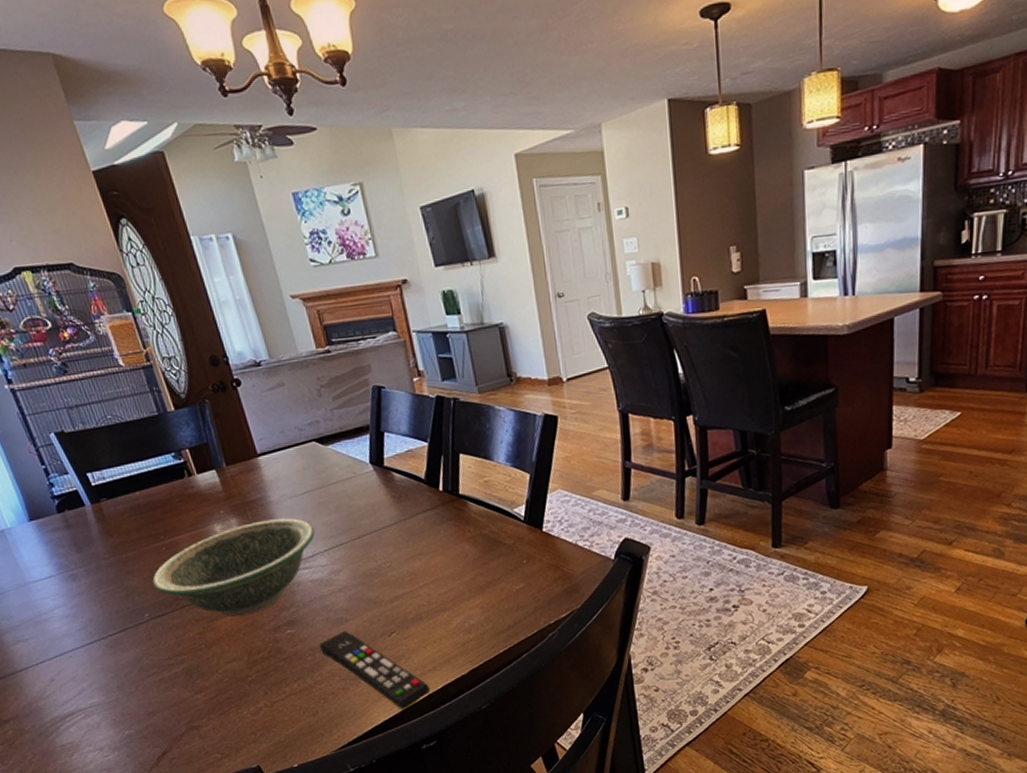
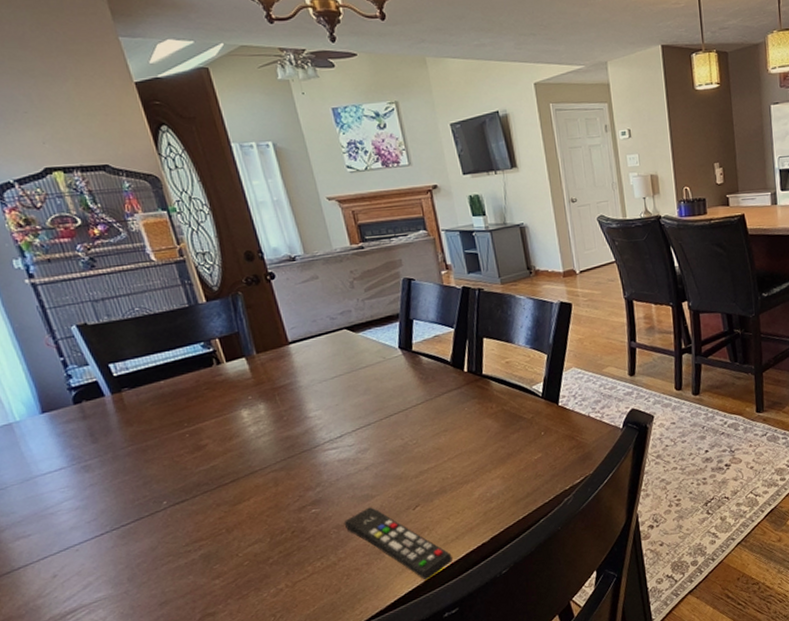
bowl: present [152,518,315,617] -> none [173,401,344,500]

